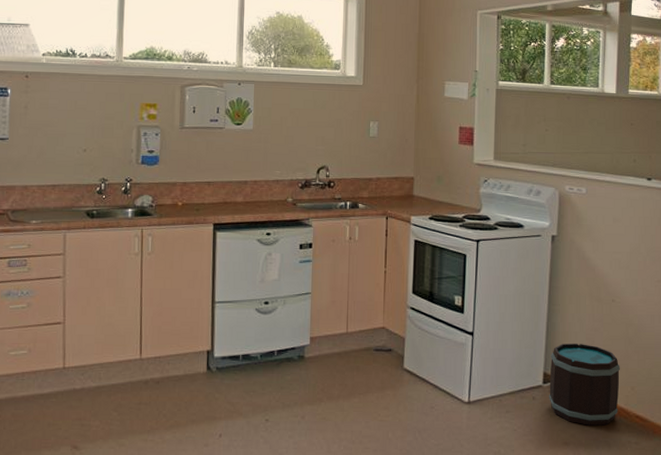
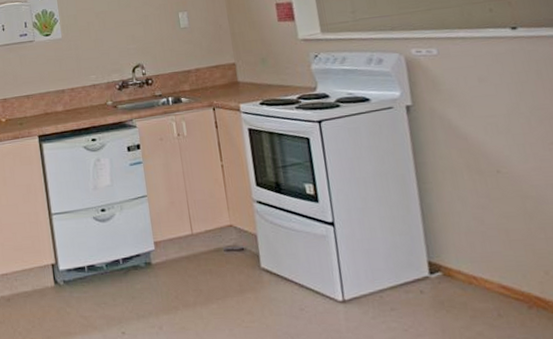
bucket: present [549,343,620,426] -> none [432,224,534,321]

